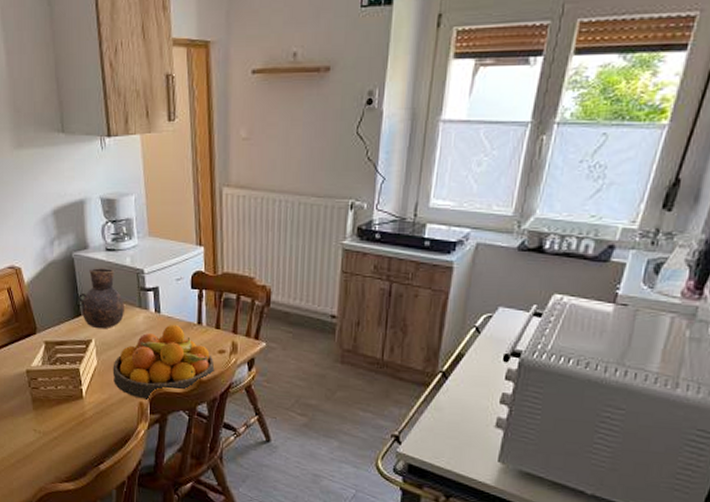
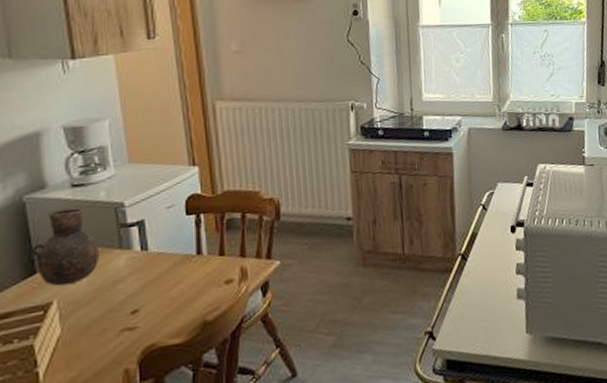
fruit bowl: present [112,324,215,400] -> none [84,260,222,365]

